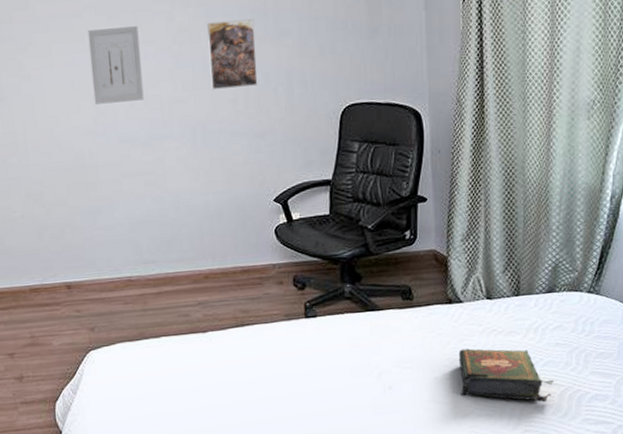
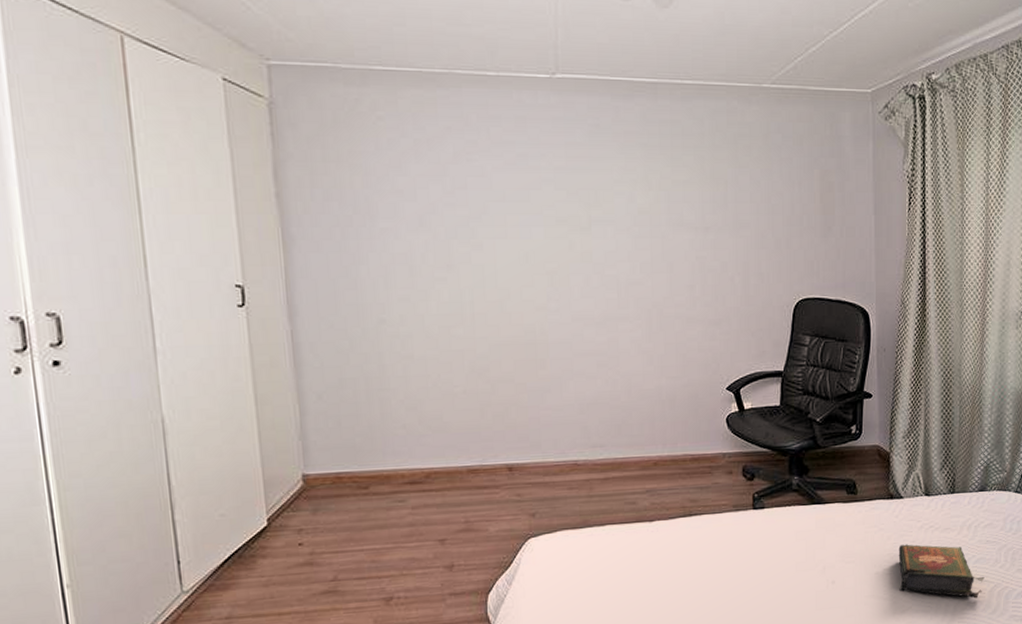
wall art: present [87,26,144,105] -> none [546,204,601,280]
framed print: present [207,19,258,91] -> none [668,208,715,275]

